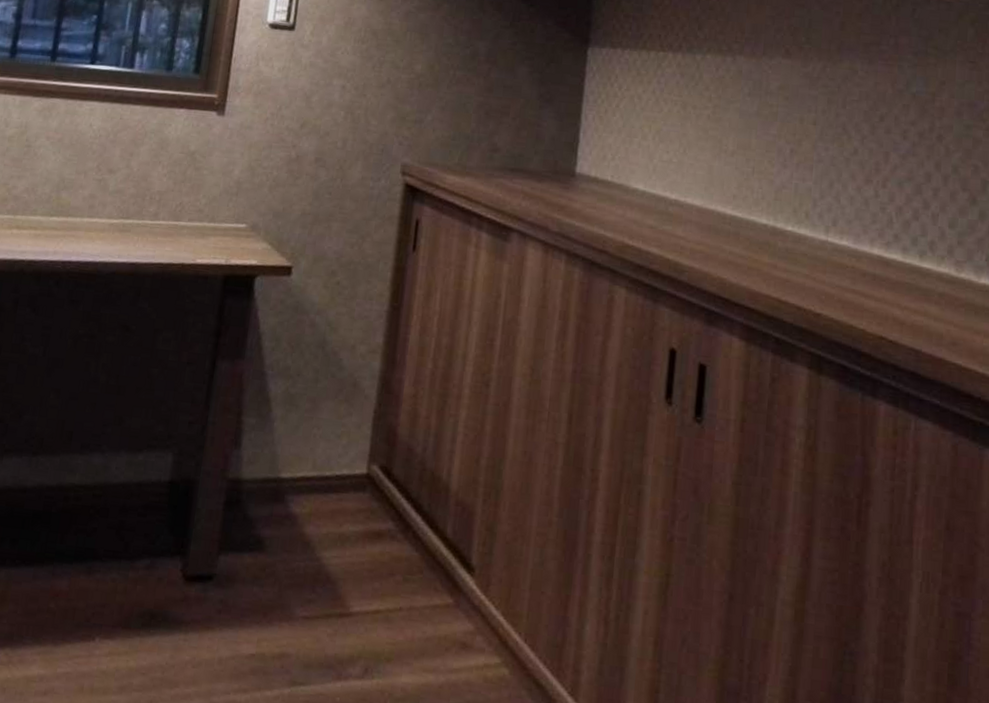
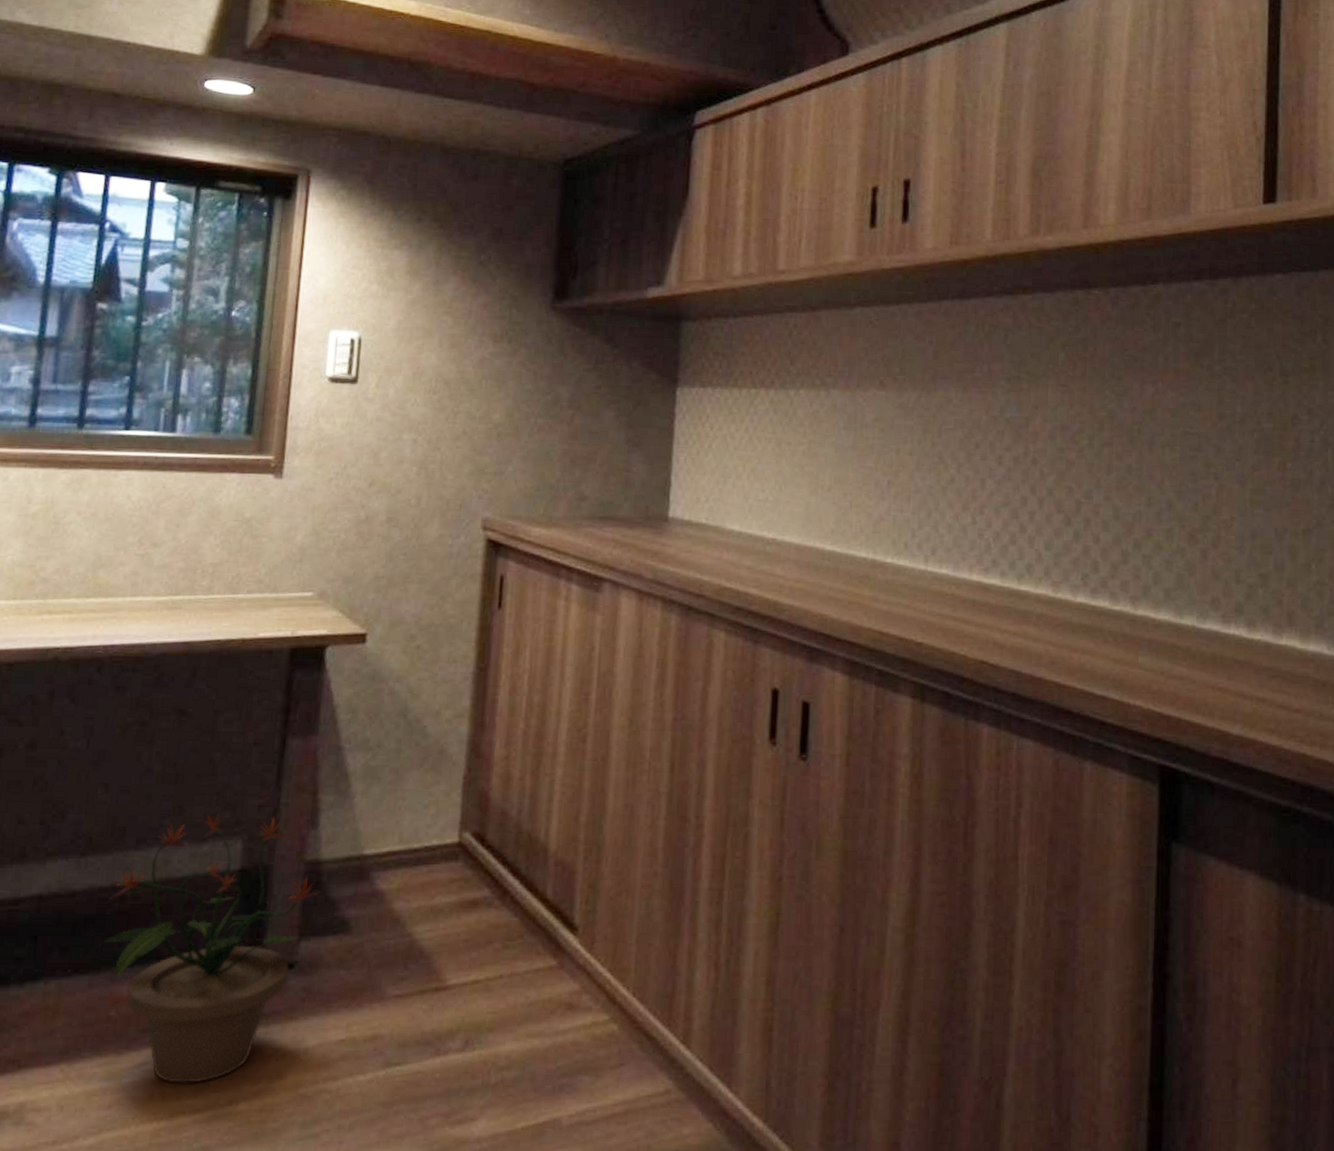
potted plant: none [45,425,241,681] -> present [100,812,321,1085]

